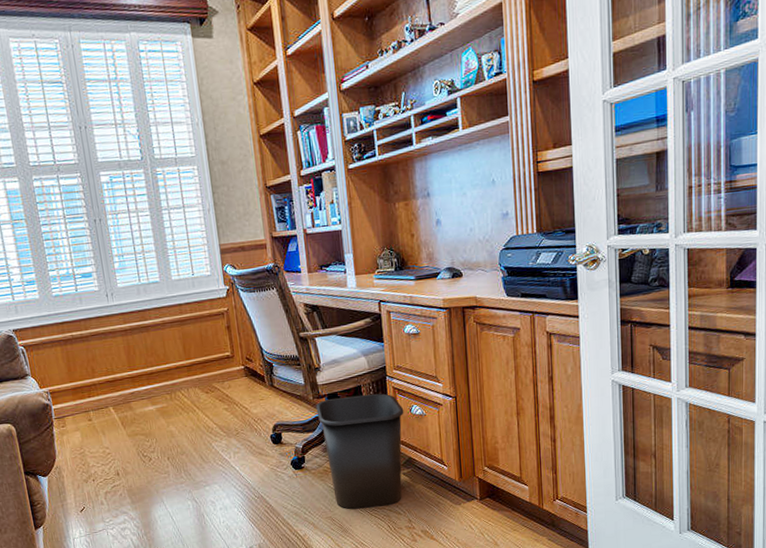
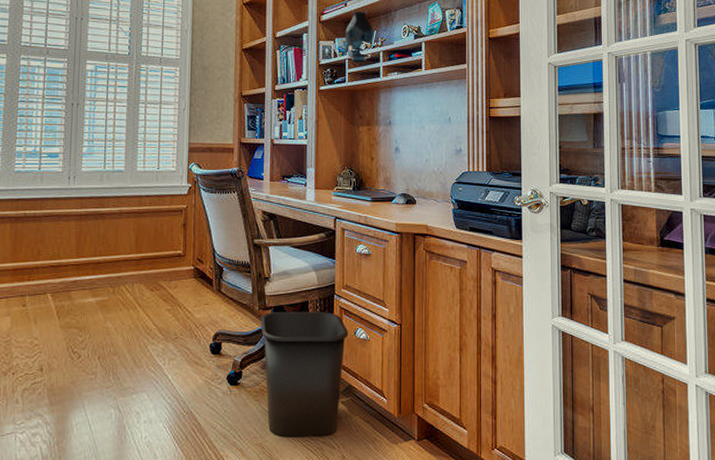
vase: none [369,69,403,132] -> present [345,10,374,63]

